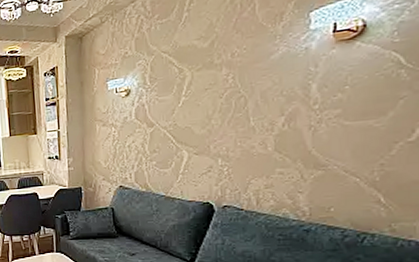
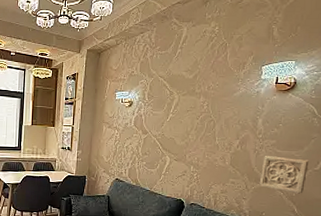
wall ornament: none [321,129,398,178] -> present [259,156,309,194]

